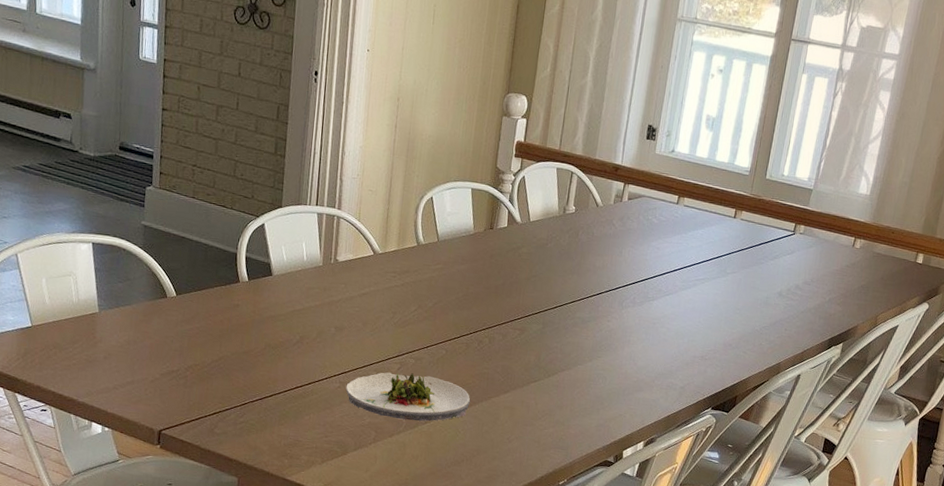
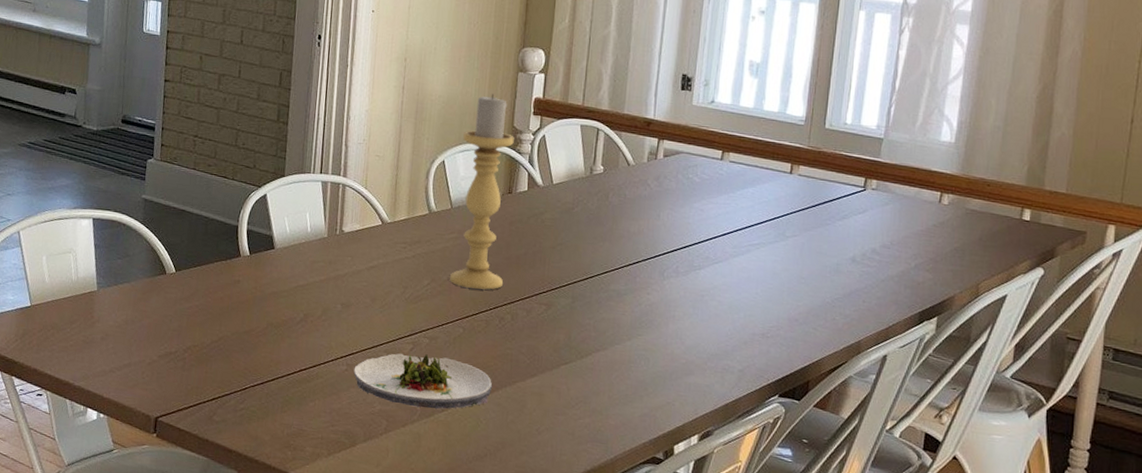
candle holder: none [435,136,497,316] -> present [450,94,514,290]

